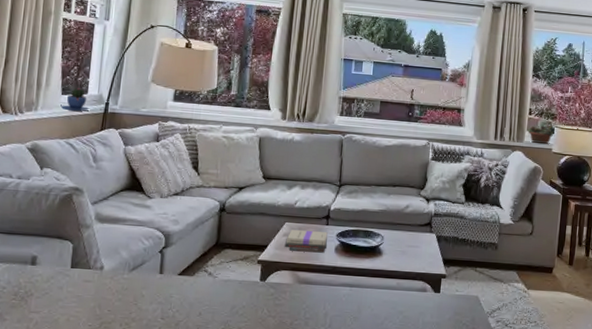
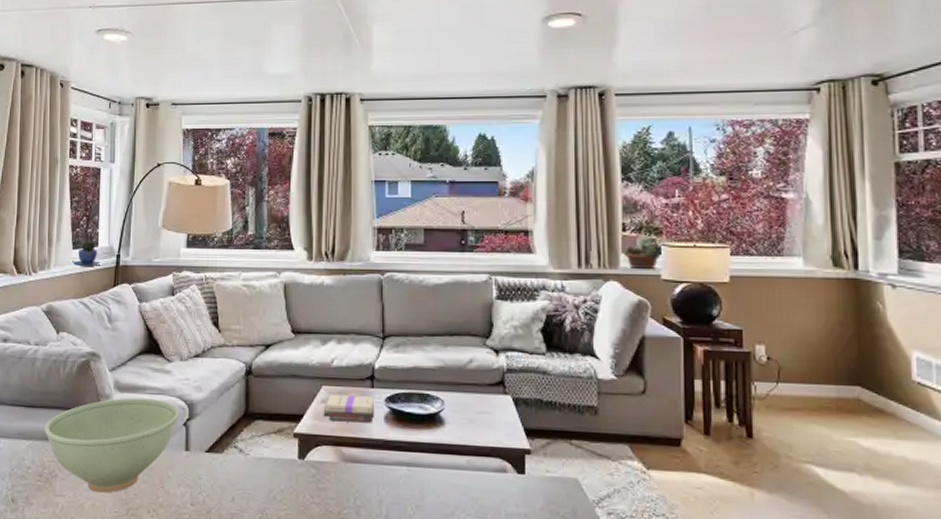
bowl: none [22,228,157,310] -> present [44,397,180,493]

